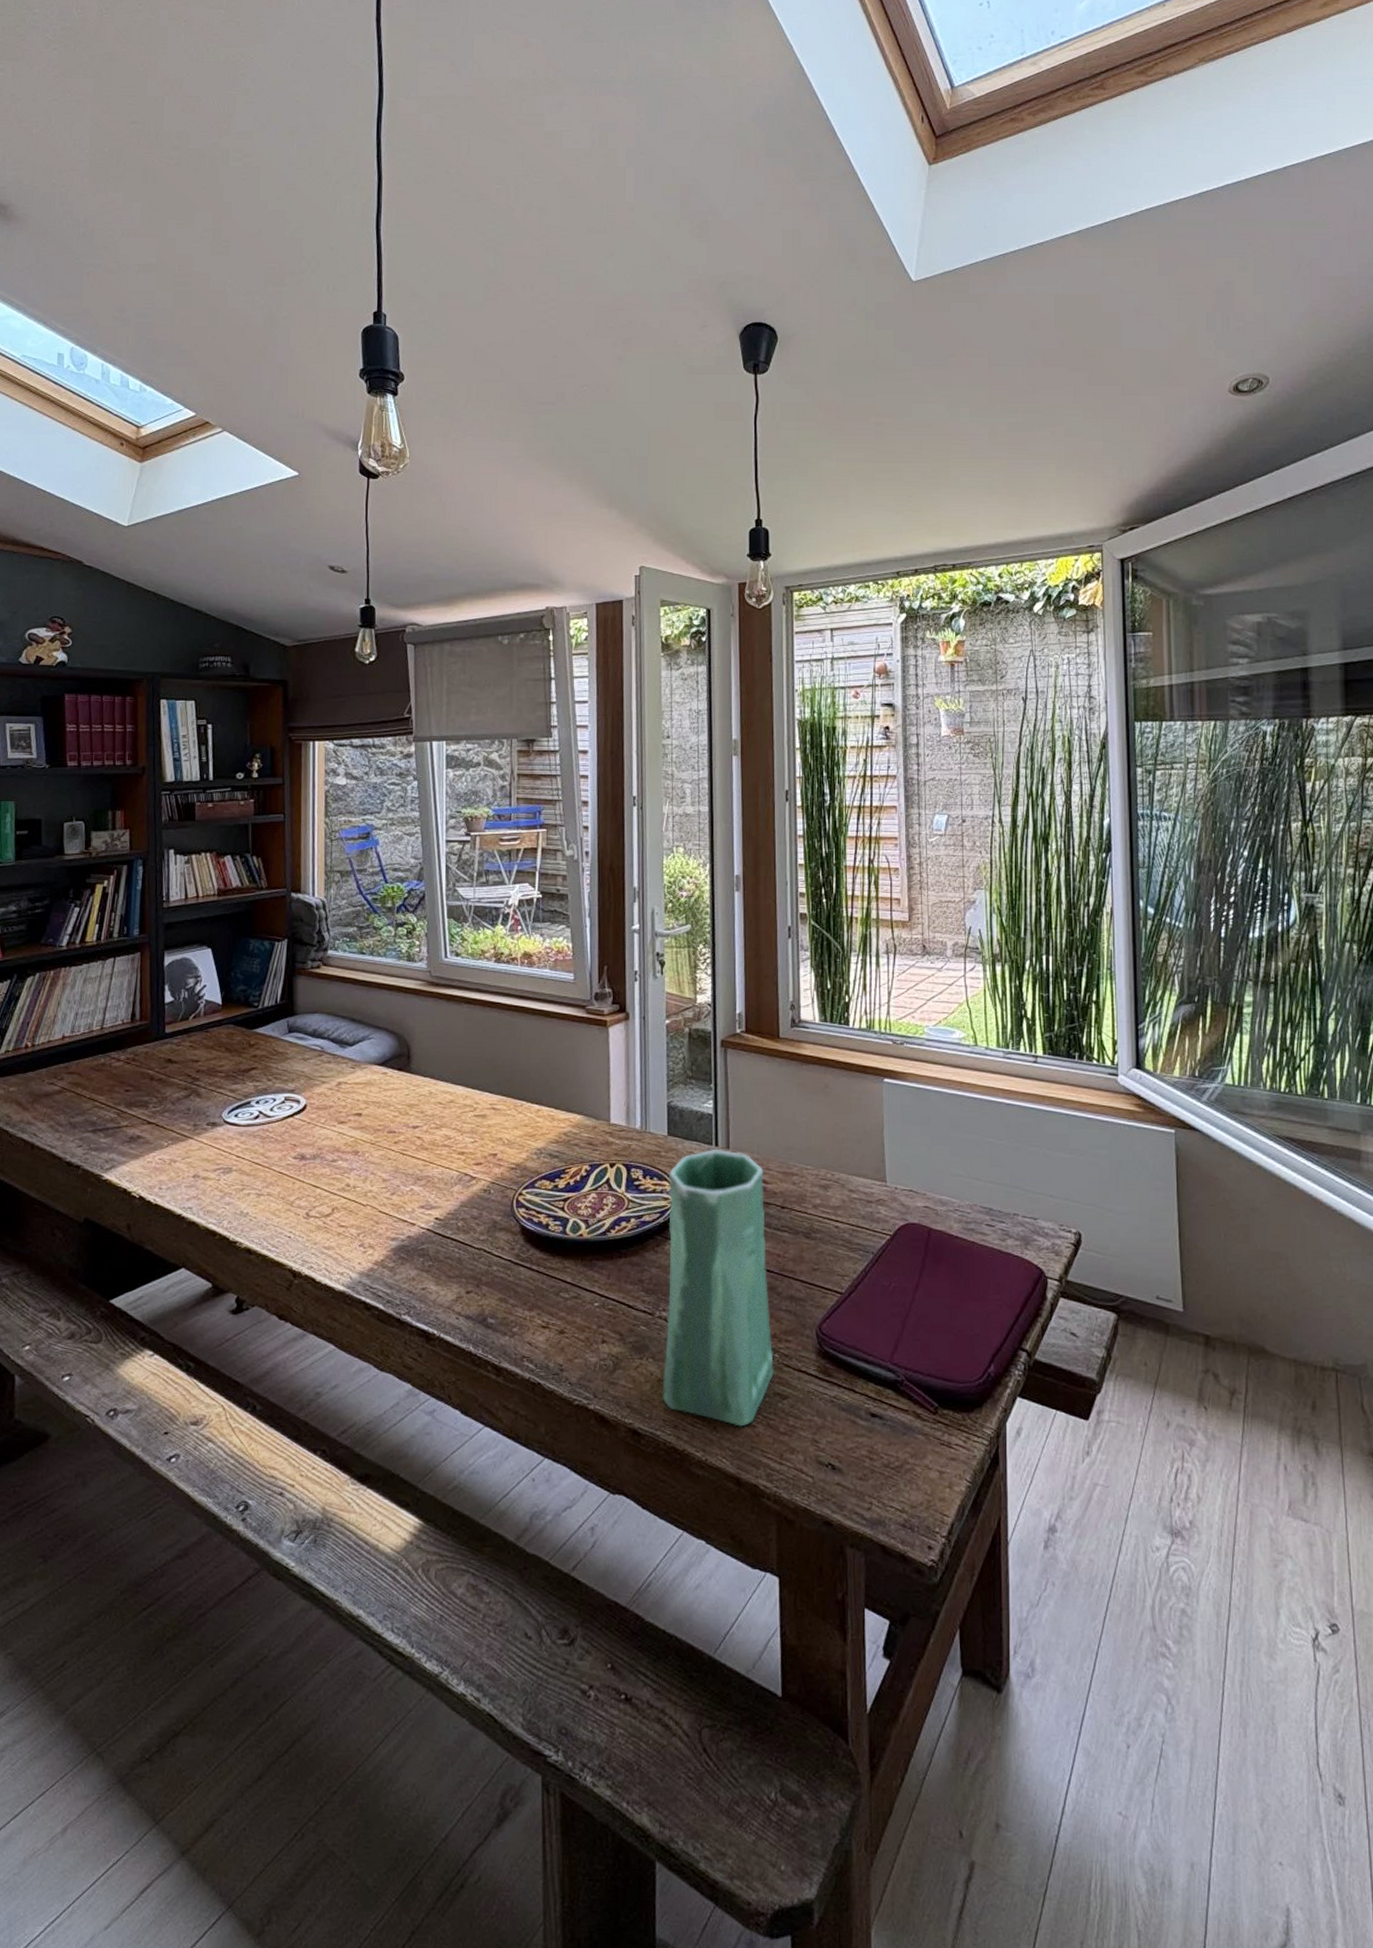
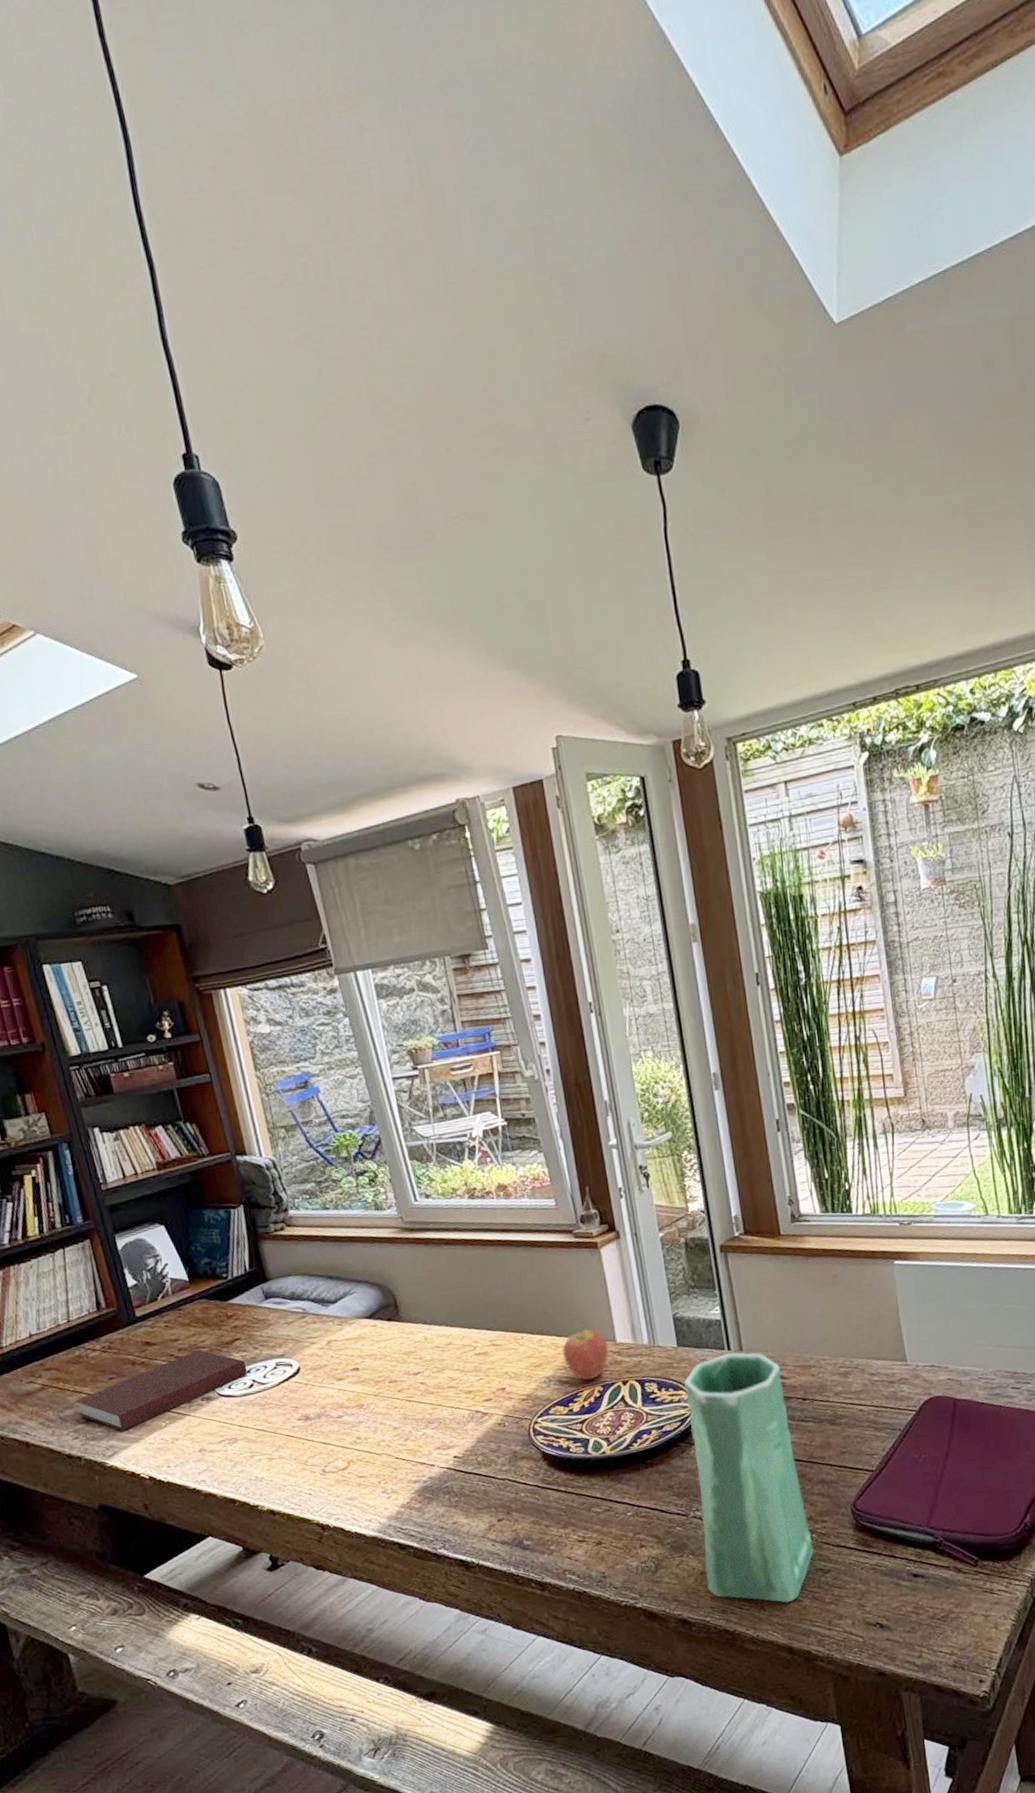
notebook: none [89,1074,257,1145] -> present [76,1350,248,1431]
fruit: none [558,1097,602,1158] -> present [562,1321,609,1381]

